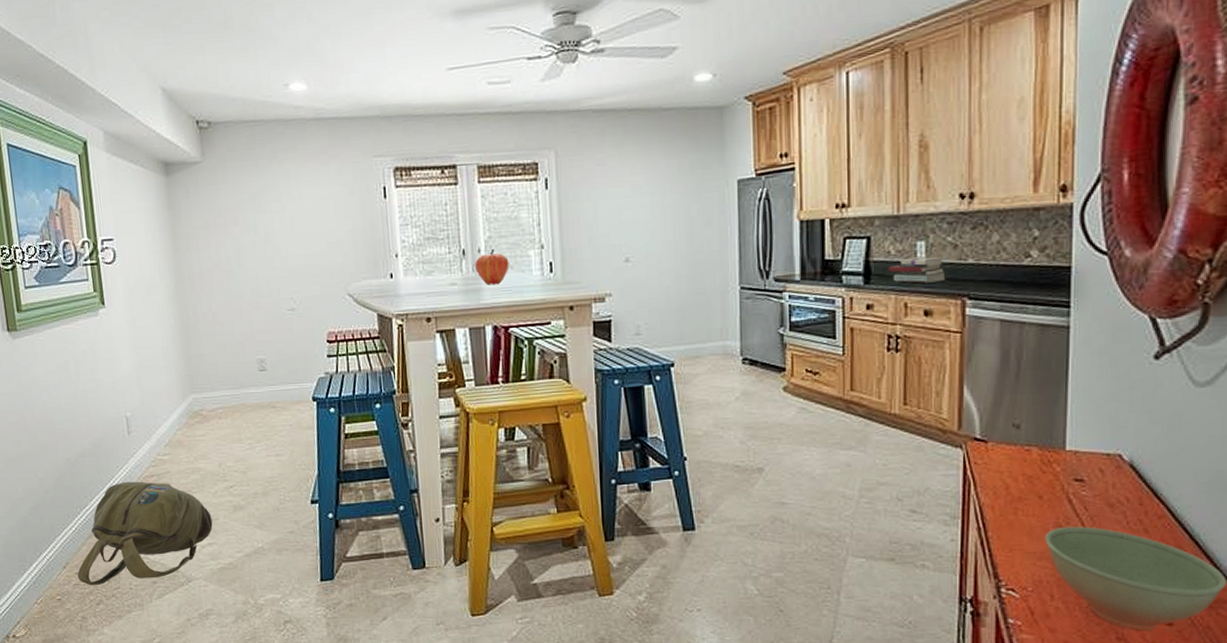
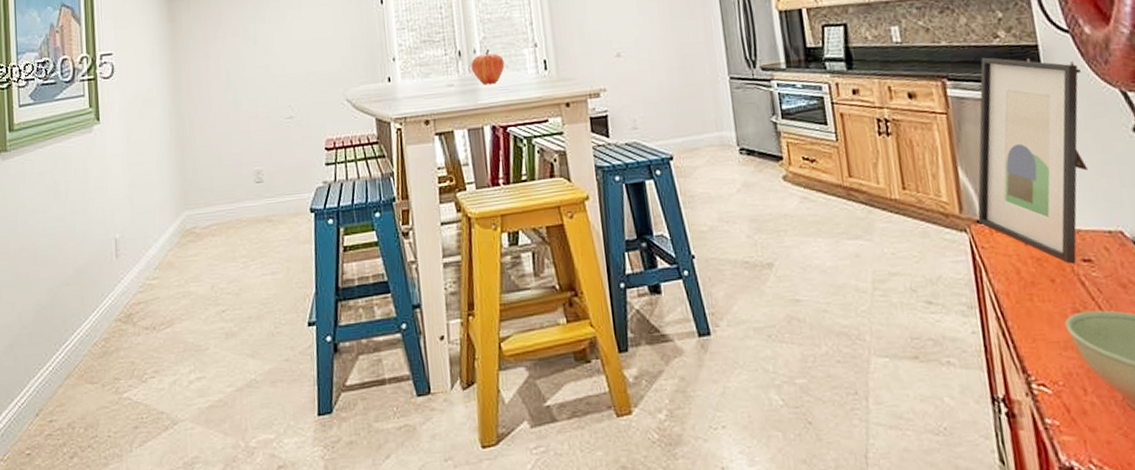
backpack: present [77,481,213,586] -> none [50,310,202,436]
books: present [888,256,946,284] -> none [867,40,924,67]
picture frame: none [976,277,1112,483] -> present [977,57,1088,264]

